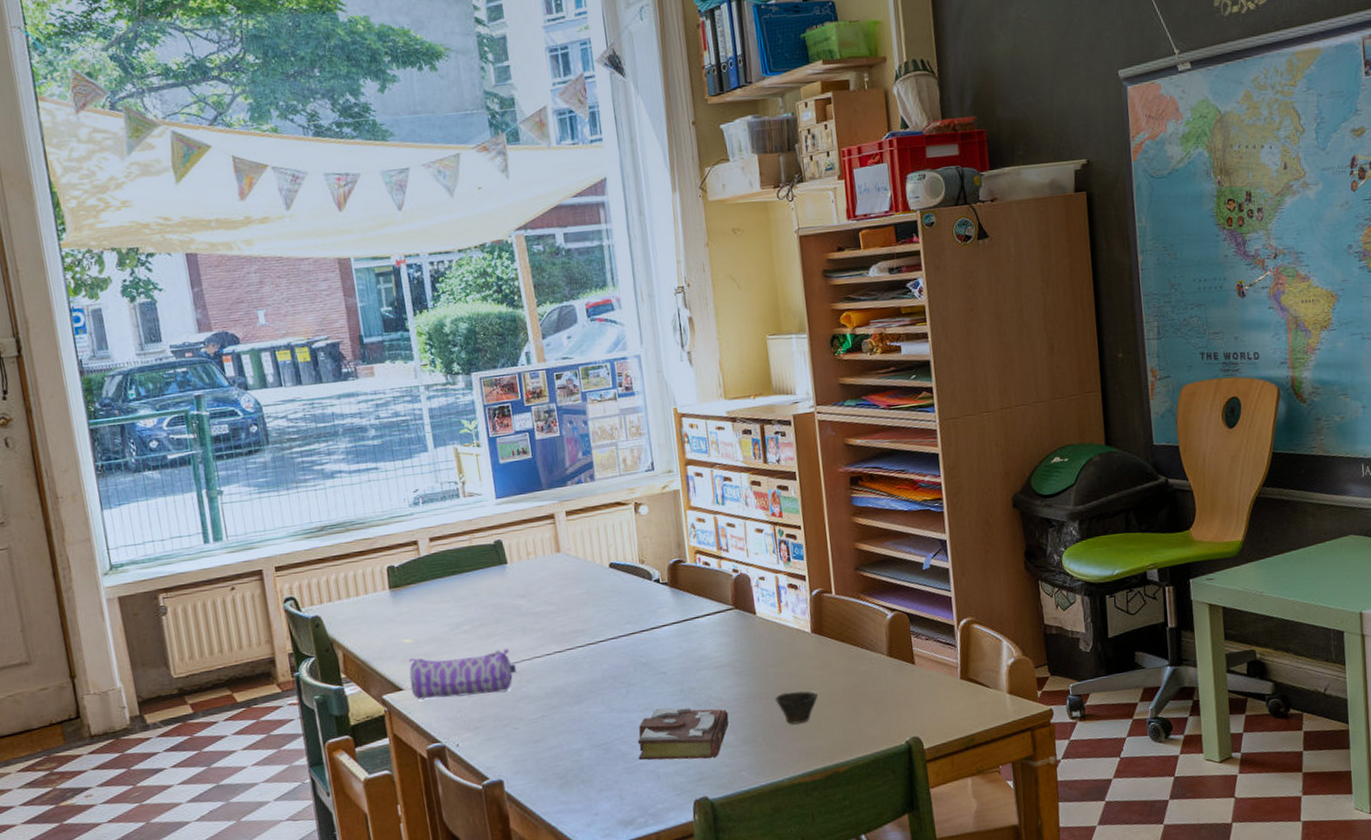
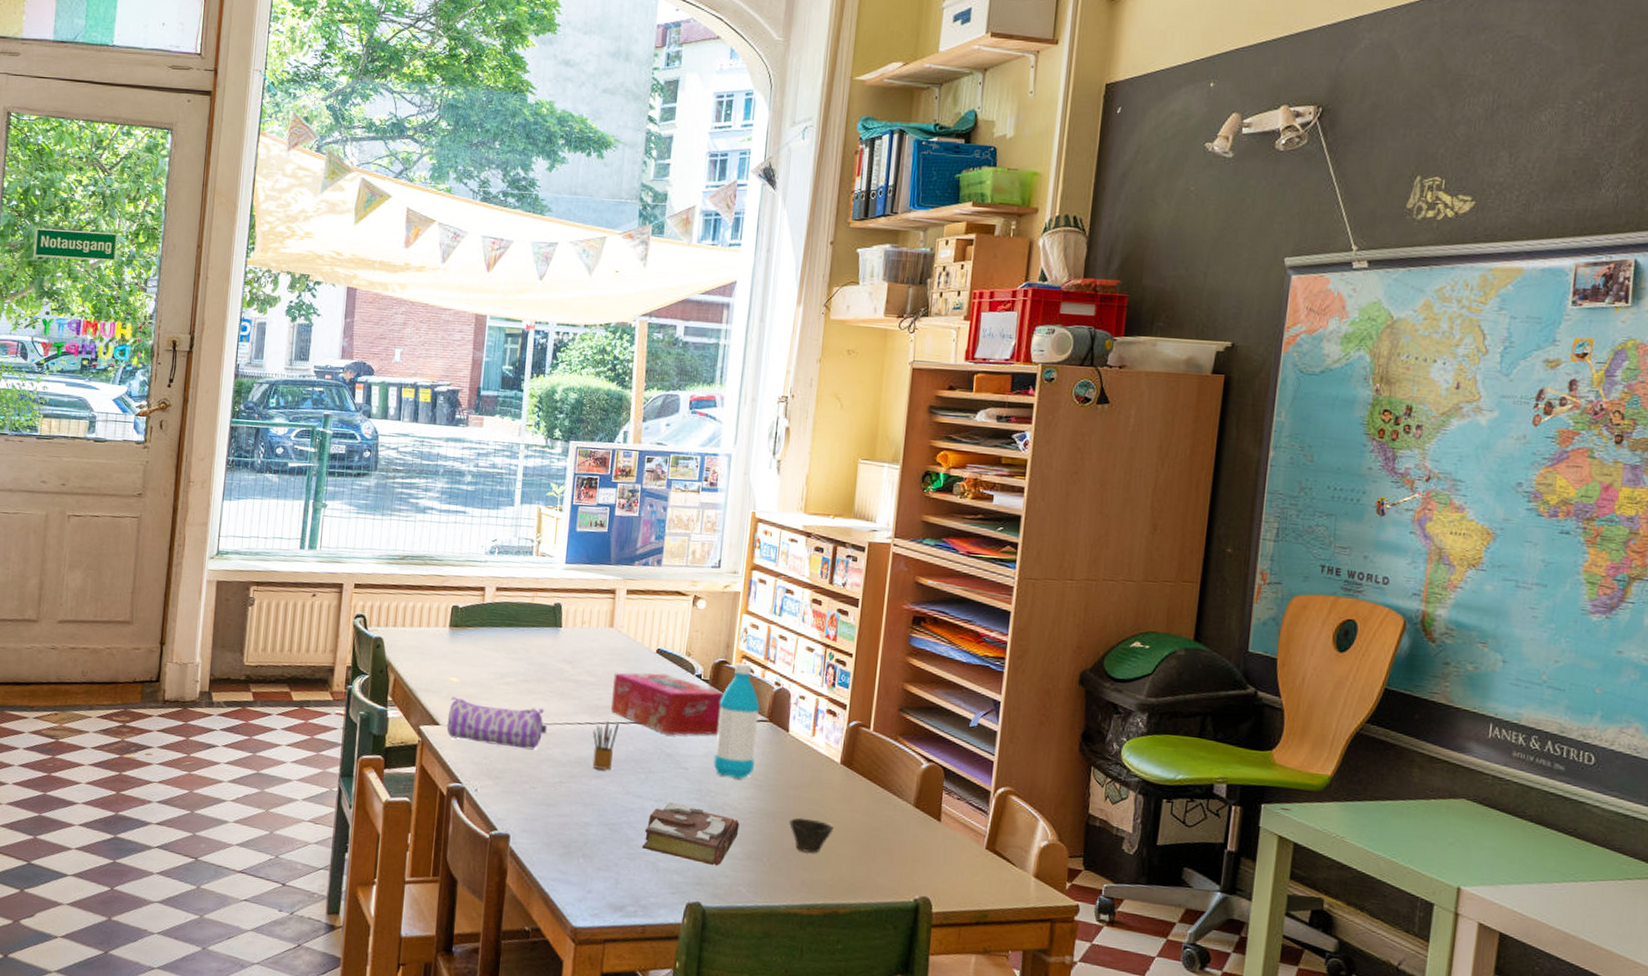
pencil box: none [563,644,590,694] -> present [592,721,619,770]
tissue box: none [572,586,689,645] -> present [611,672,724,735]
water bottle: none [682,557,730,672] -> present [713,663,760,779]

